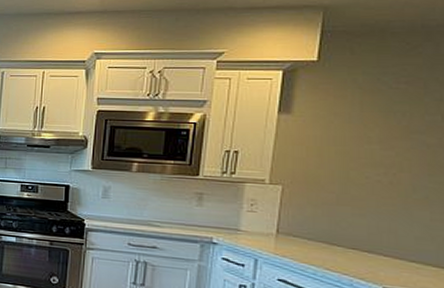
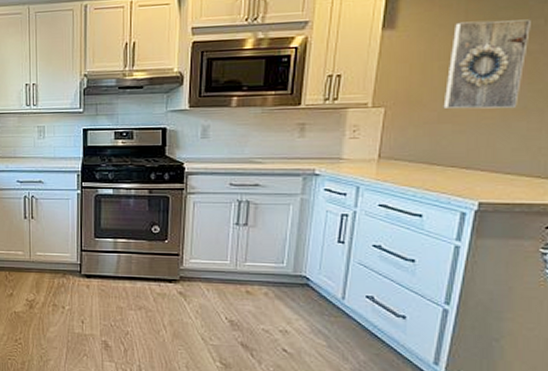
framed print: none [341,112,428,197] -> present [443,19,531,109]

